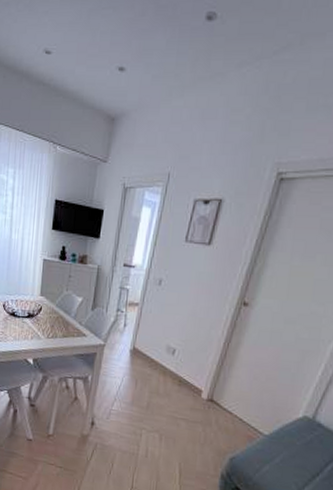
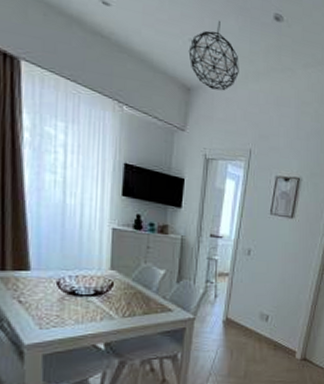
pendant light: none [115,38,164,115] -> present [188,20,239,91]

